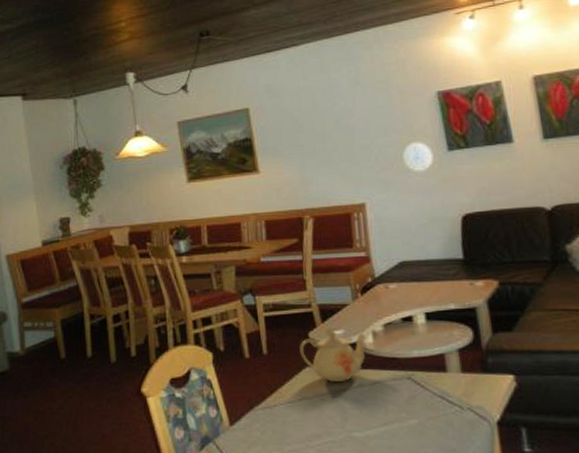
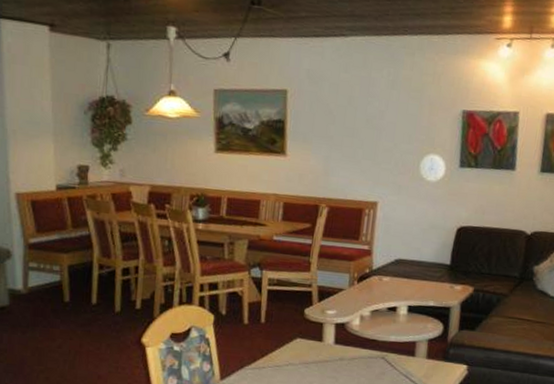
teapot: present [299,330,366,382] -> none [294,309,354,354]

